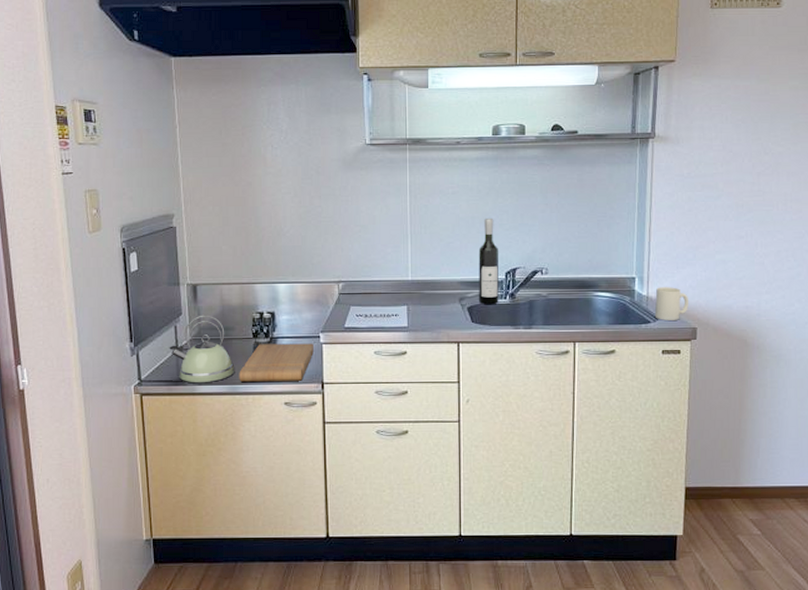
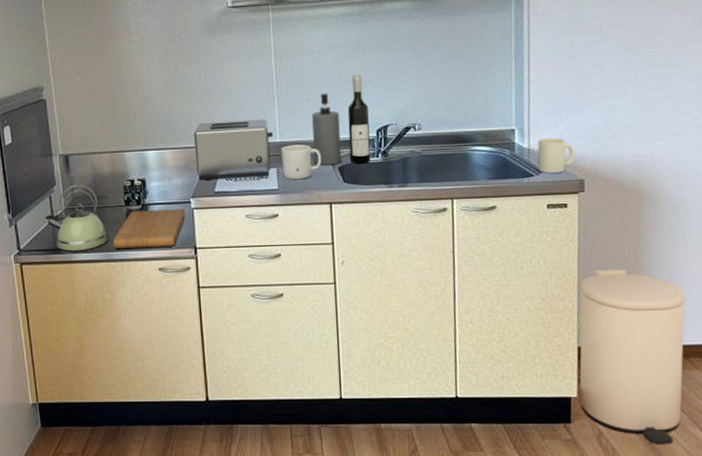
toaster: none [325,257,405,316] -> present [193,119,273,181]
mug: none [412,283,452,318] -> present [281,144,322,180]
soap dispenser: none [439,234,471,306] -> present [306,93,341,166]
pedal bin: none [685,413,783,580] -> present [579,268,685,444]

